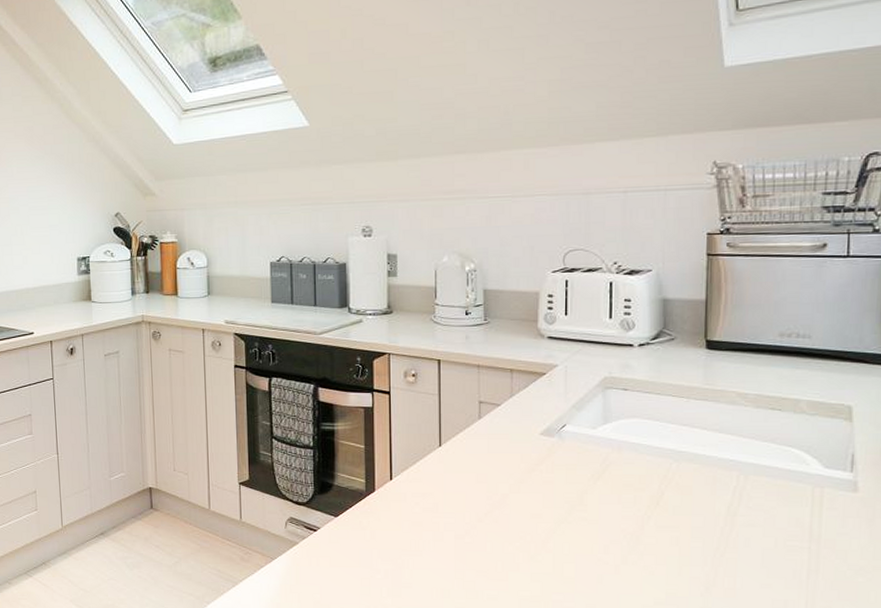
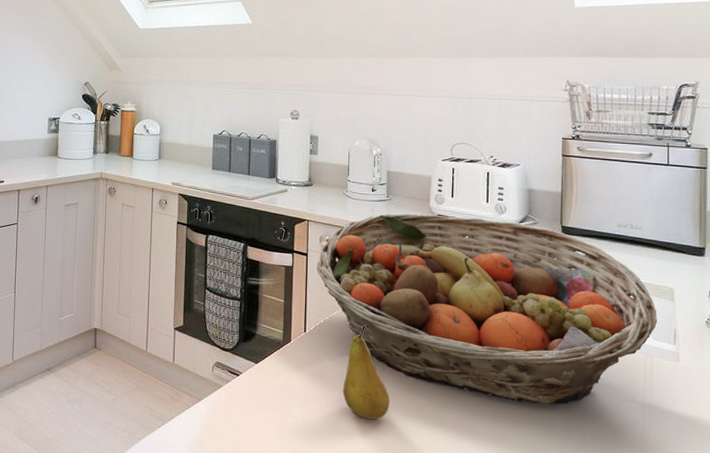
fruit basket: none [401,337,830,548] -> present [316,213,657,405]
fruit: none [438,467,495,572] -> present [342,324,390,420]

